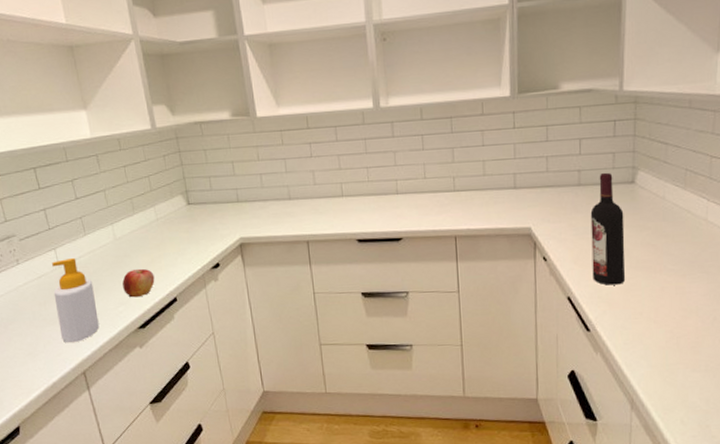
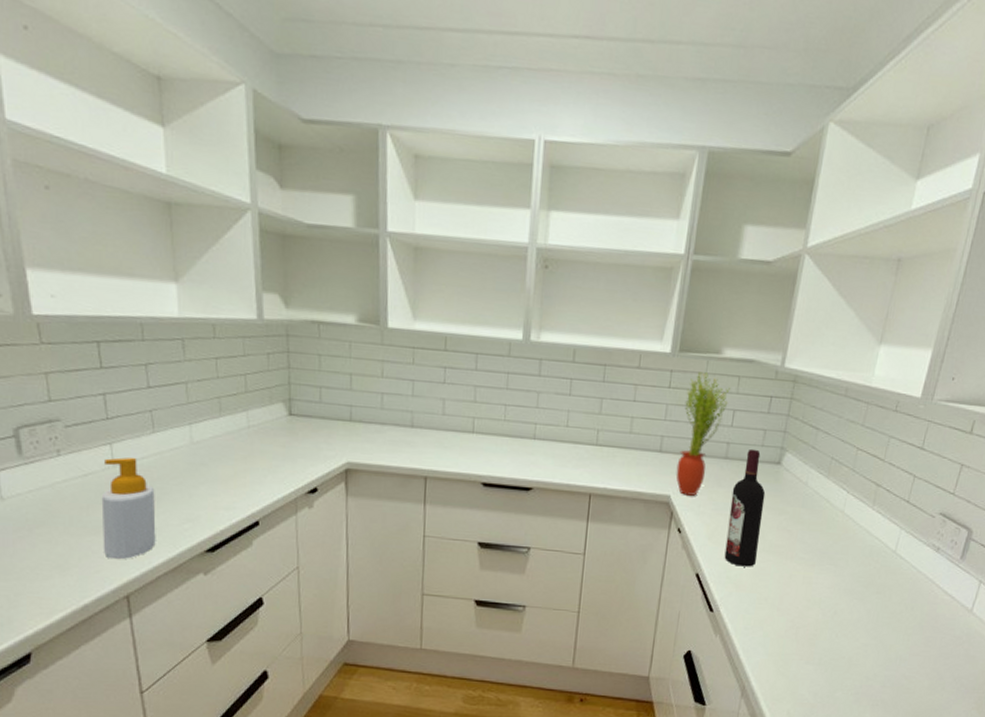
apple: present [122,268,155,298] -> none [193,481,235,515]
potted plant: none [531,108,573,225] -> present [676,372,730,496]

